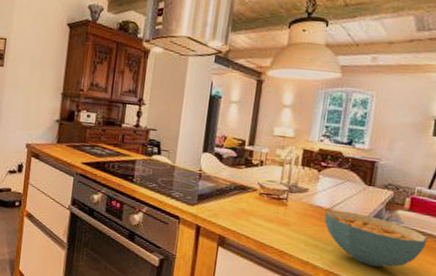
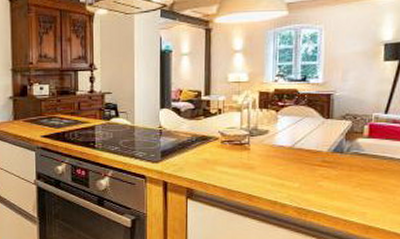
cereal bowl: present [324,210,428,267] -> none [287,147,390,196]

